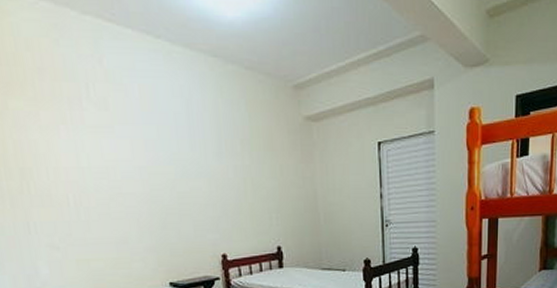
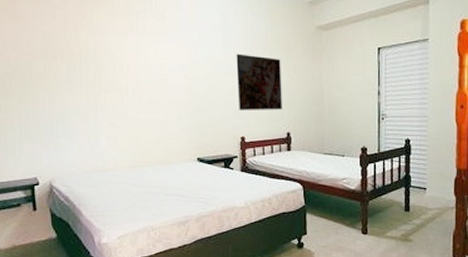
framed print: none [207,152,270,222] -> present [236,54,282,110]

